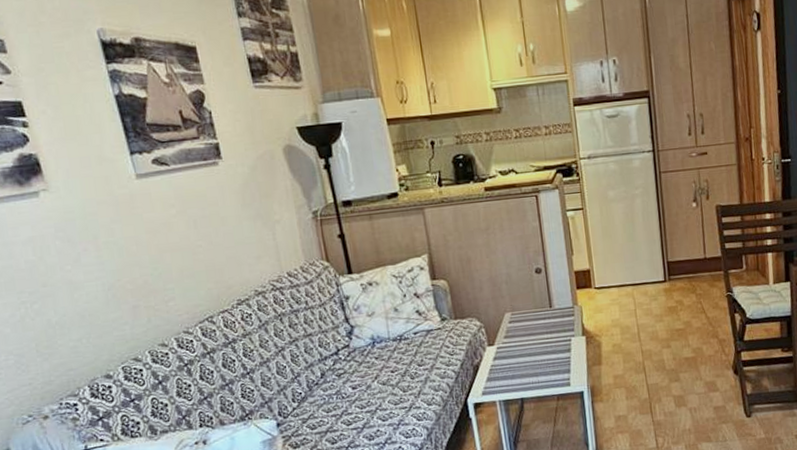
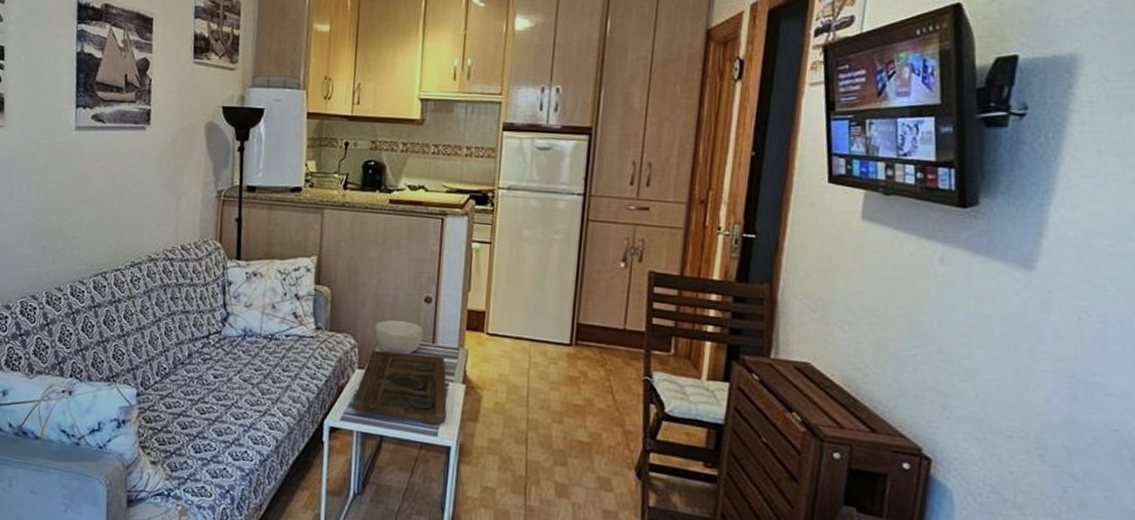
decorative tray: none [489,317,575,384] -> present [351,350,447,426]
bowl: none [494,293,541,326] -> present [374,319,425,355]

